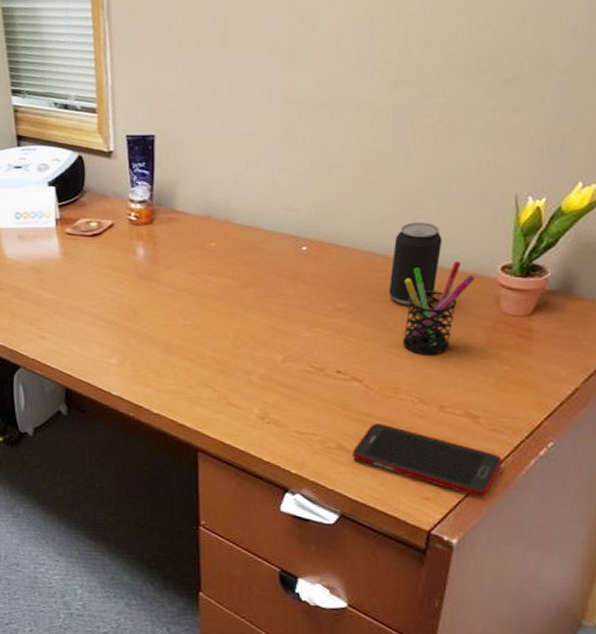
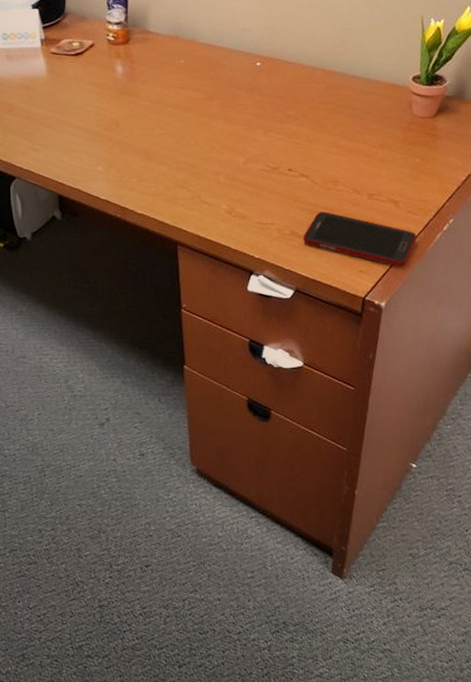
beverage can: present [388,222,443,305] -> none [327,40,368,111]
pen holder: present [403,260,476,355] -> none [339,72,393,153]

